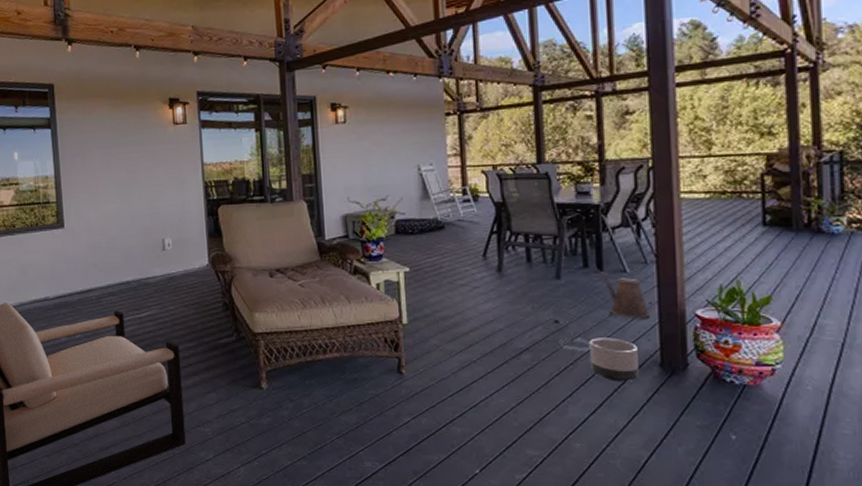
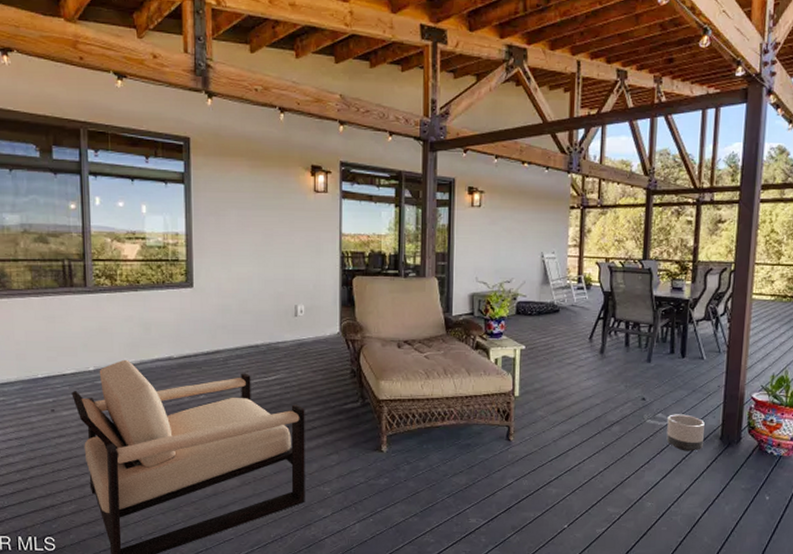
watering can: present [597,270,649,319] -> none [681,356,717,400]

